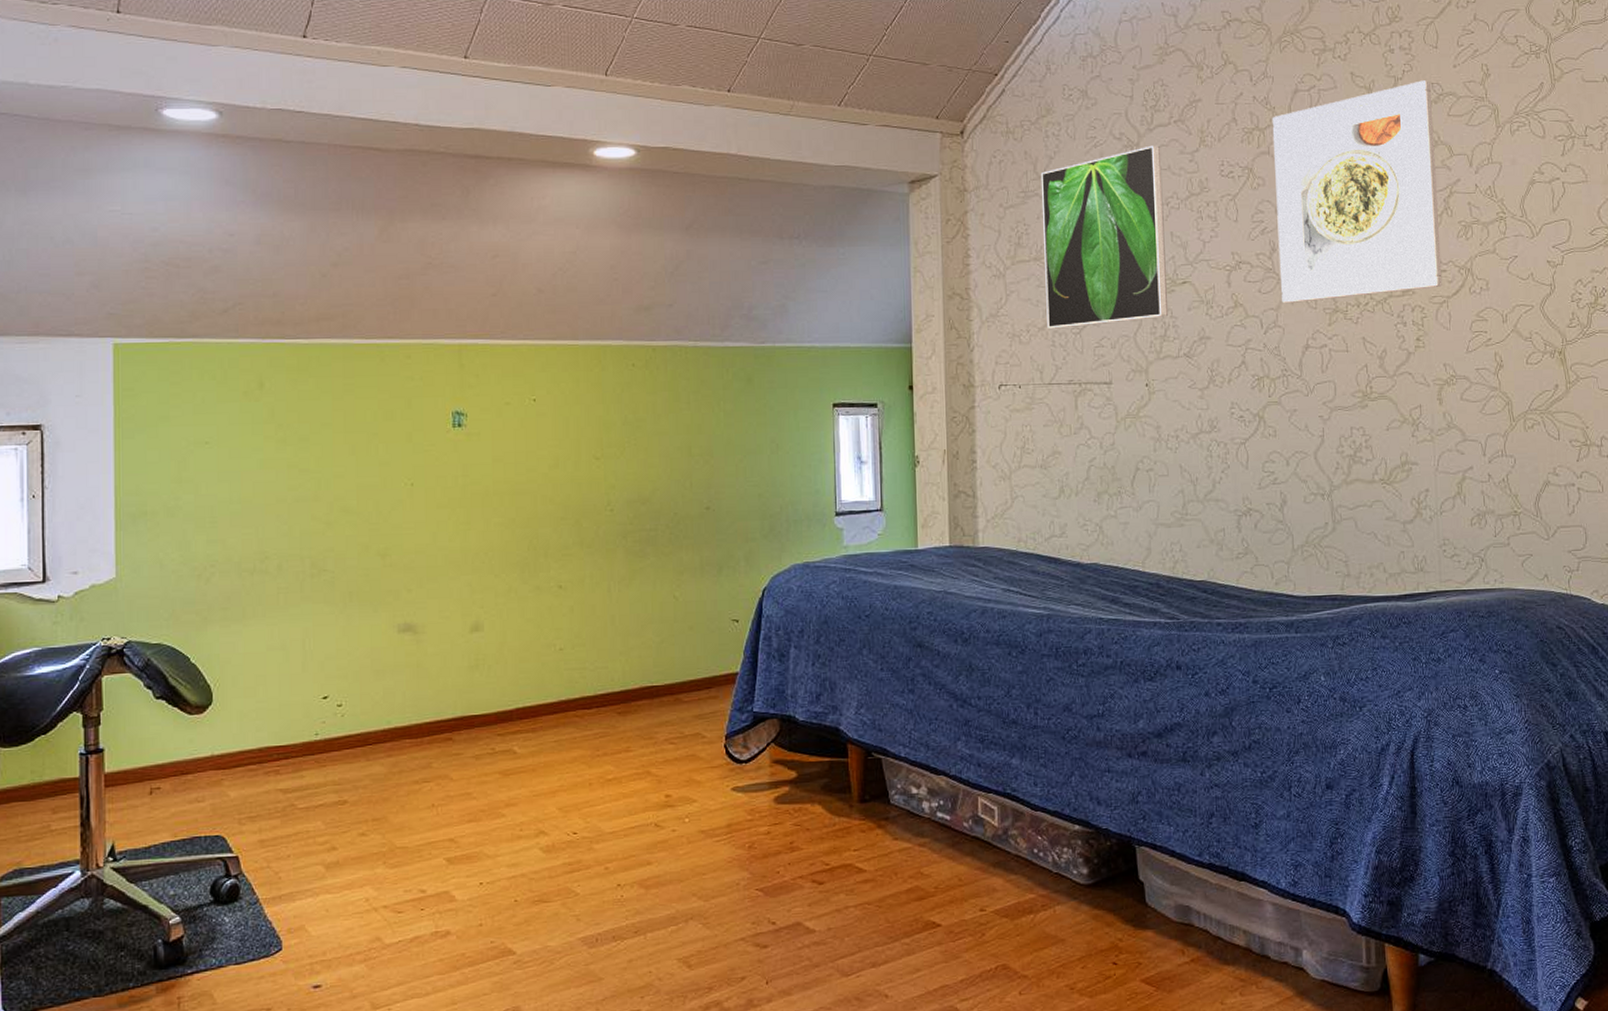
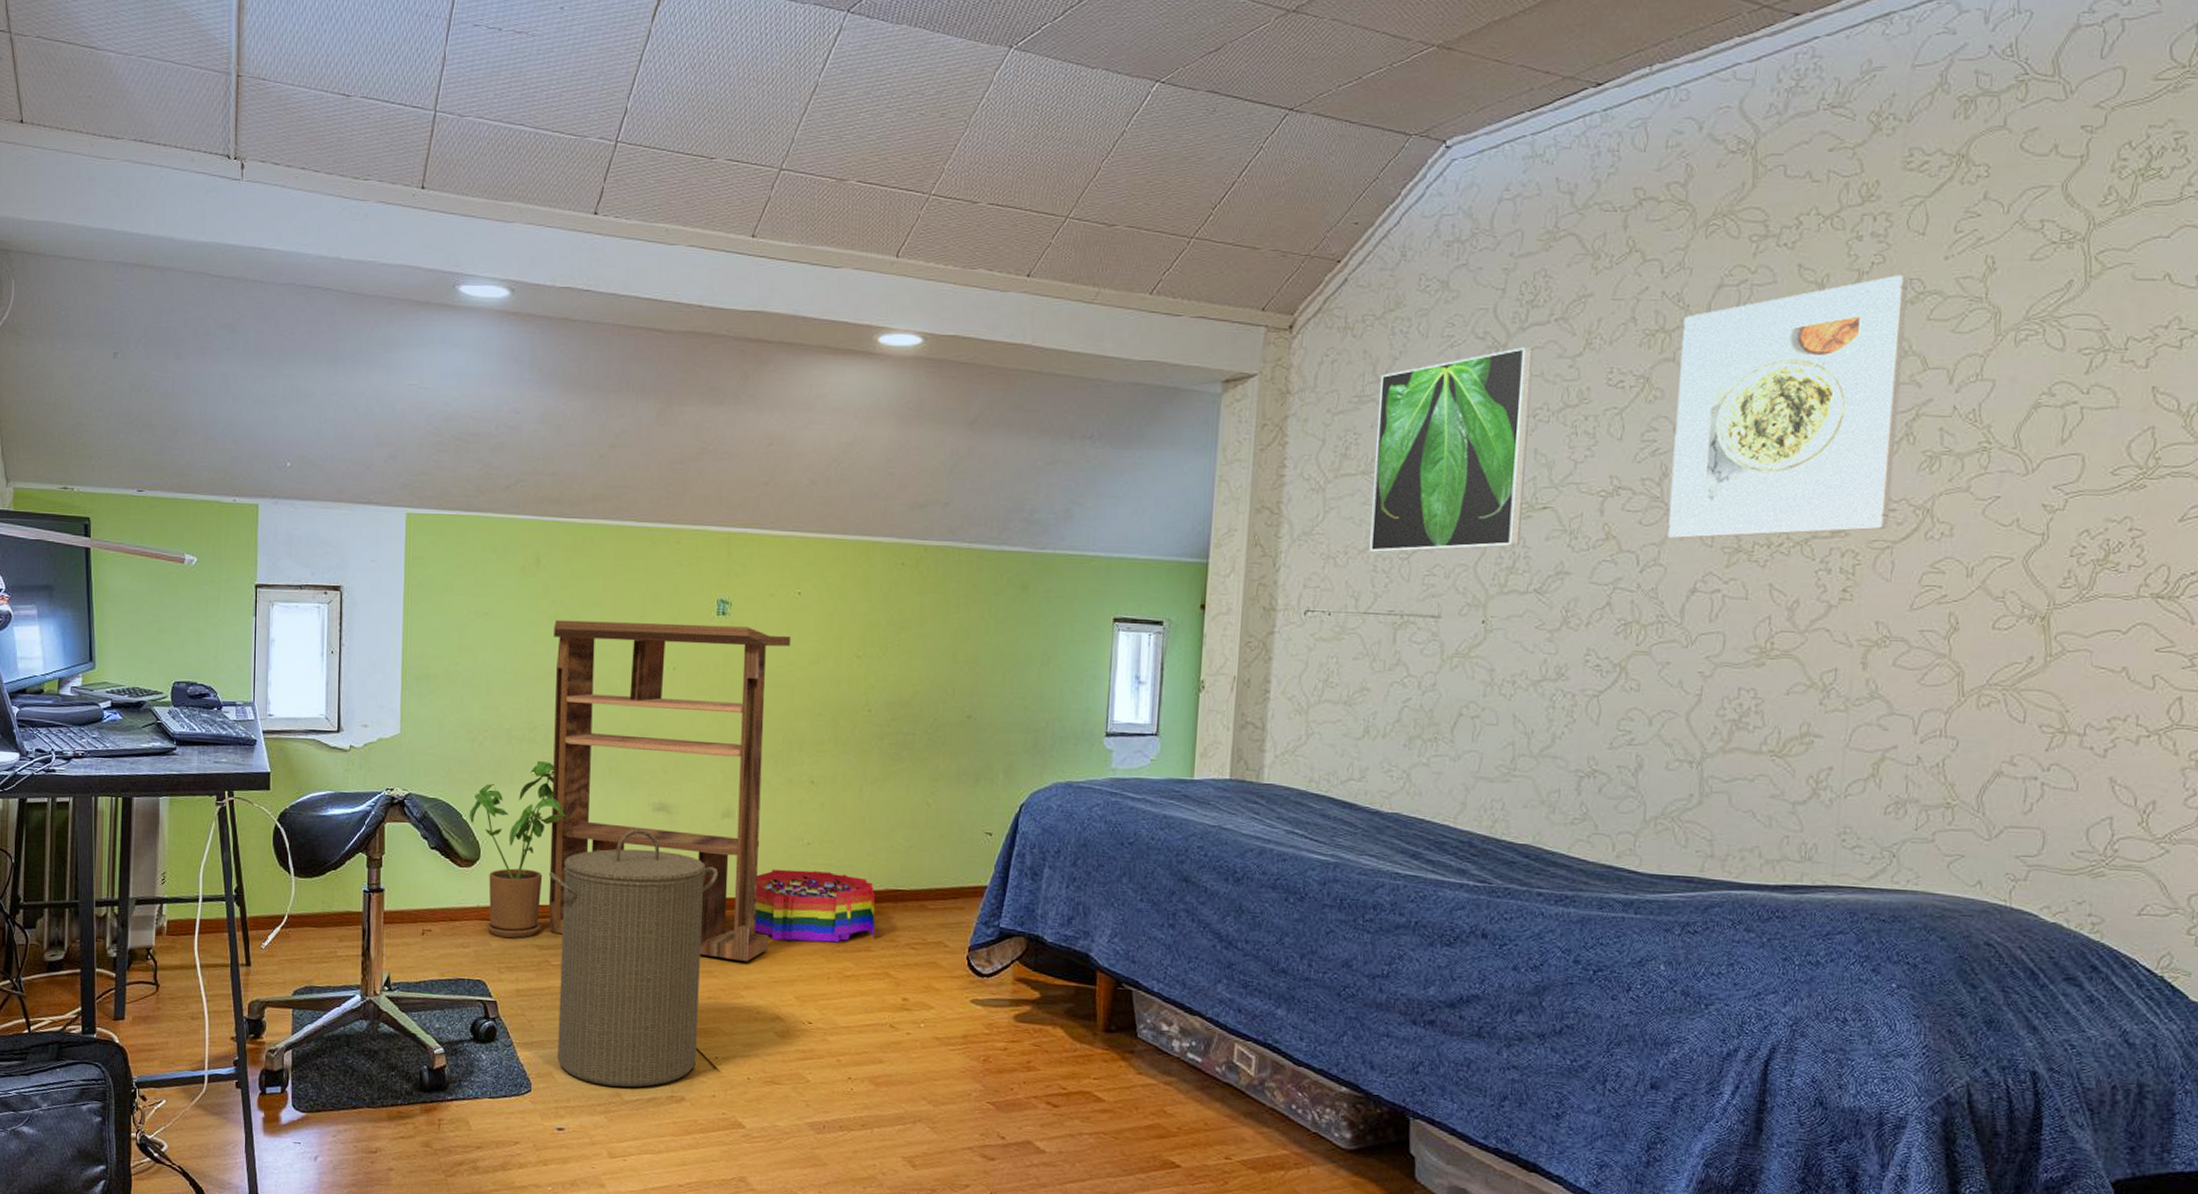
house plant: none [198,592,308,785] -> present [469,761,569,938]
bookshelf: none [282,437,530,779] -> present [548,620,792,962]
laundry hamper: none [289,652,471,931] -> present [548,828,719,1088]
storage bin: none [509,675,632,752] -> present [755,869,875,943]

